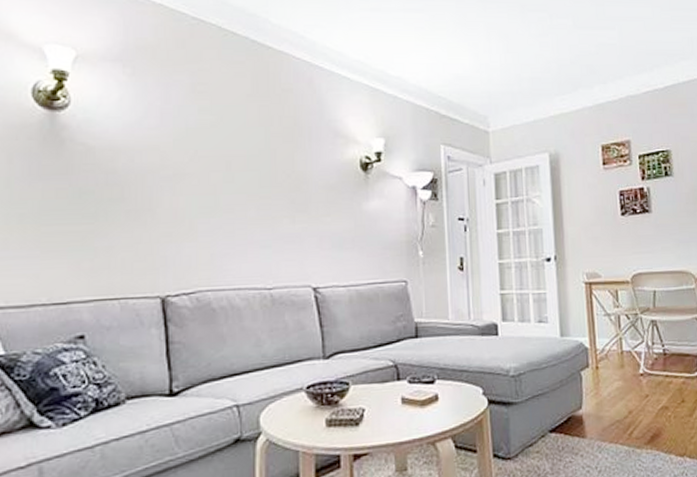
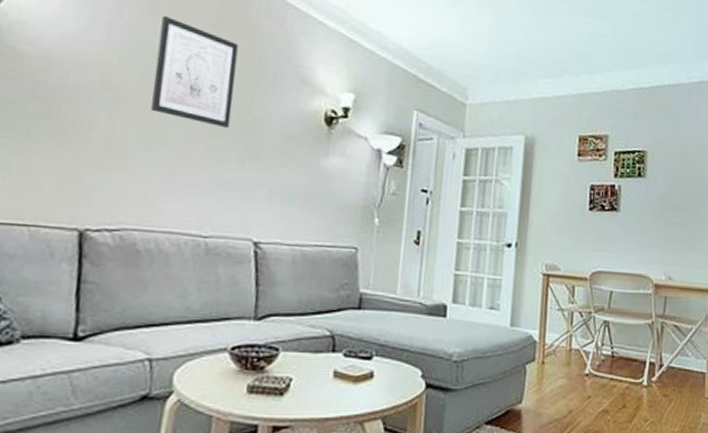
wall art: none [205,94,277,188] -> present [151,15,239,129]

